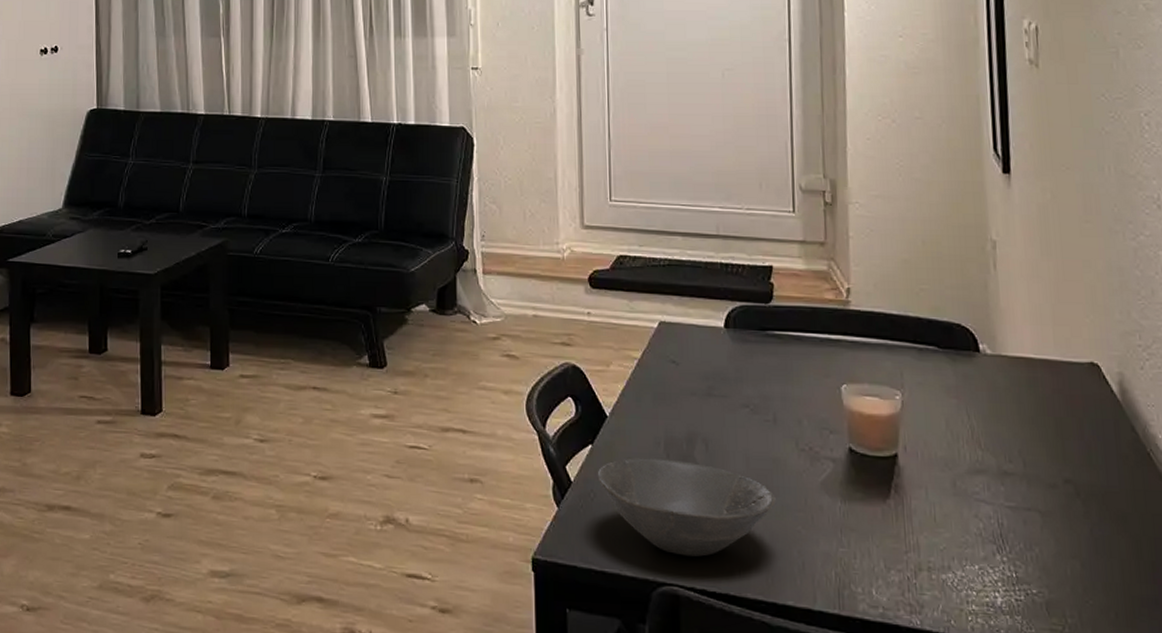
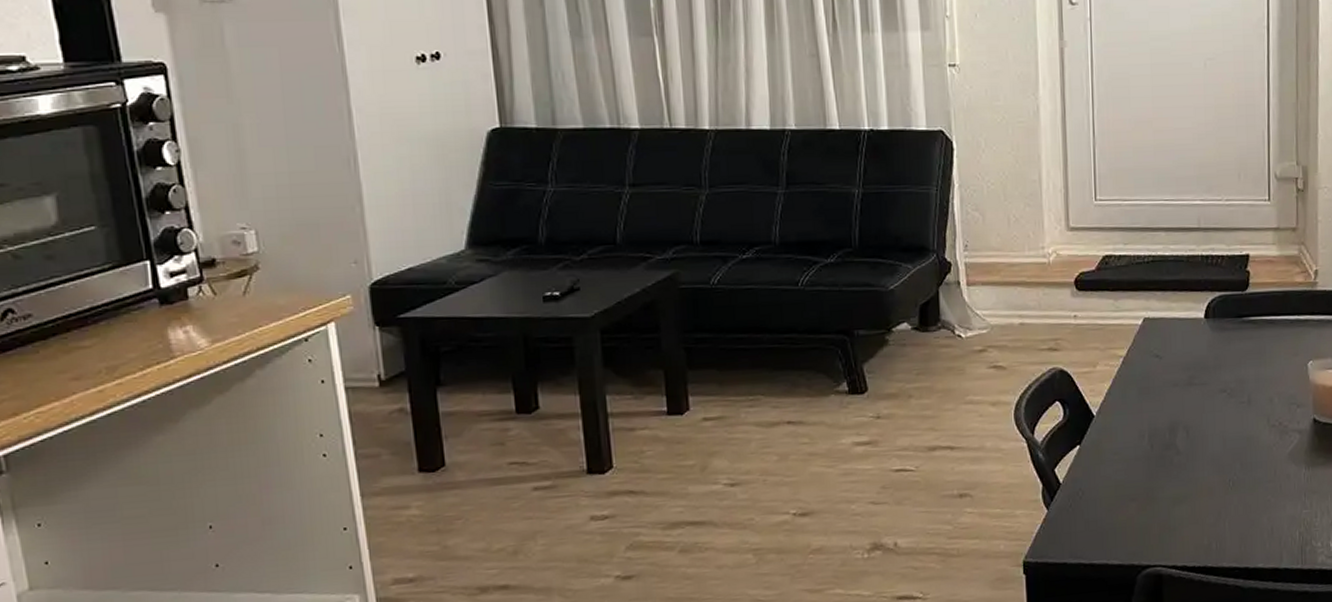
bowl: present [597,457,776,557] -> none [1085,449,1249,538]

